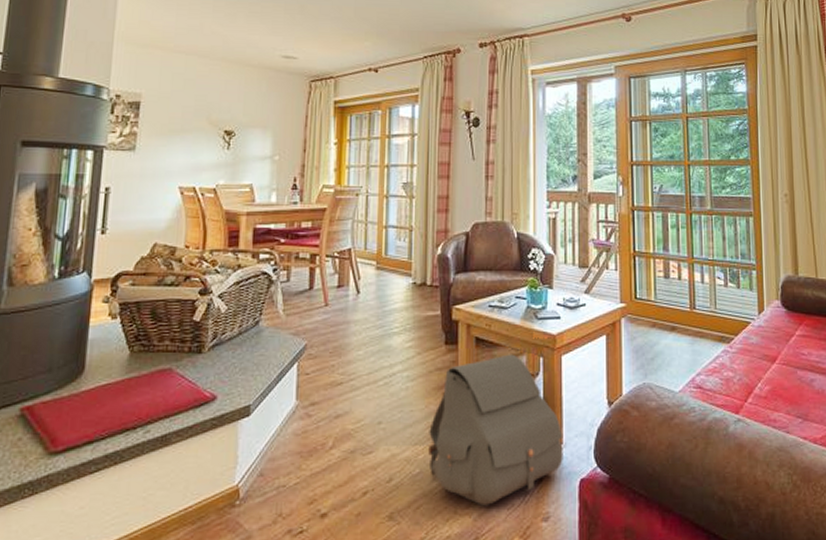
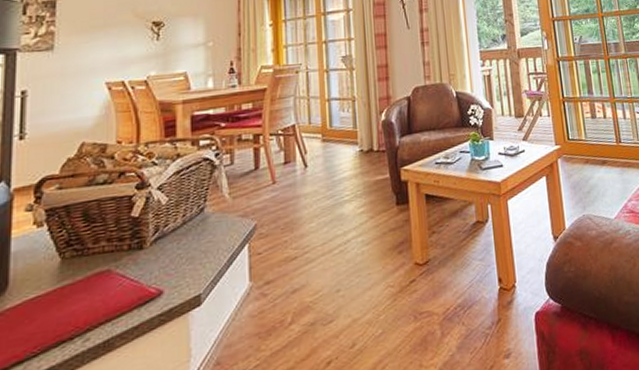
satchel: present [428,354,563,506] -> none [388,205,518,354]

